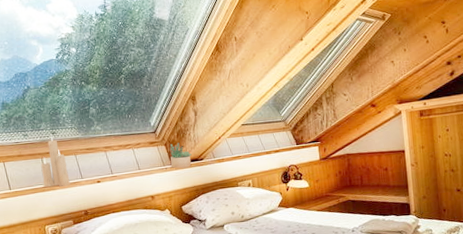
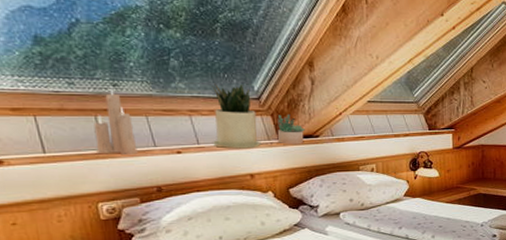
planter: none [120,121,158,176] -> present [212,83,261,149]

